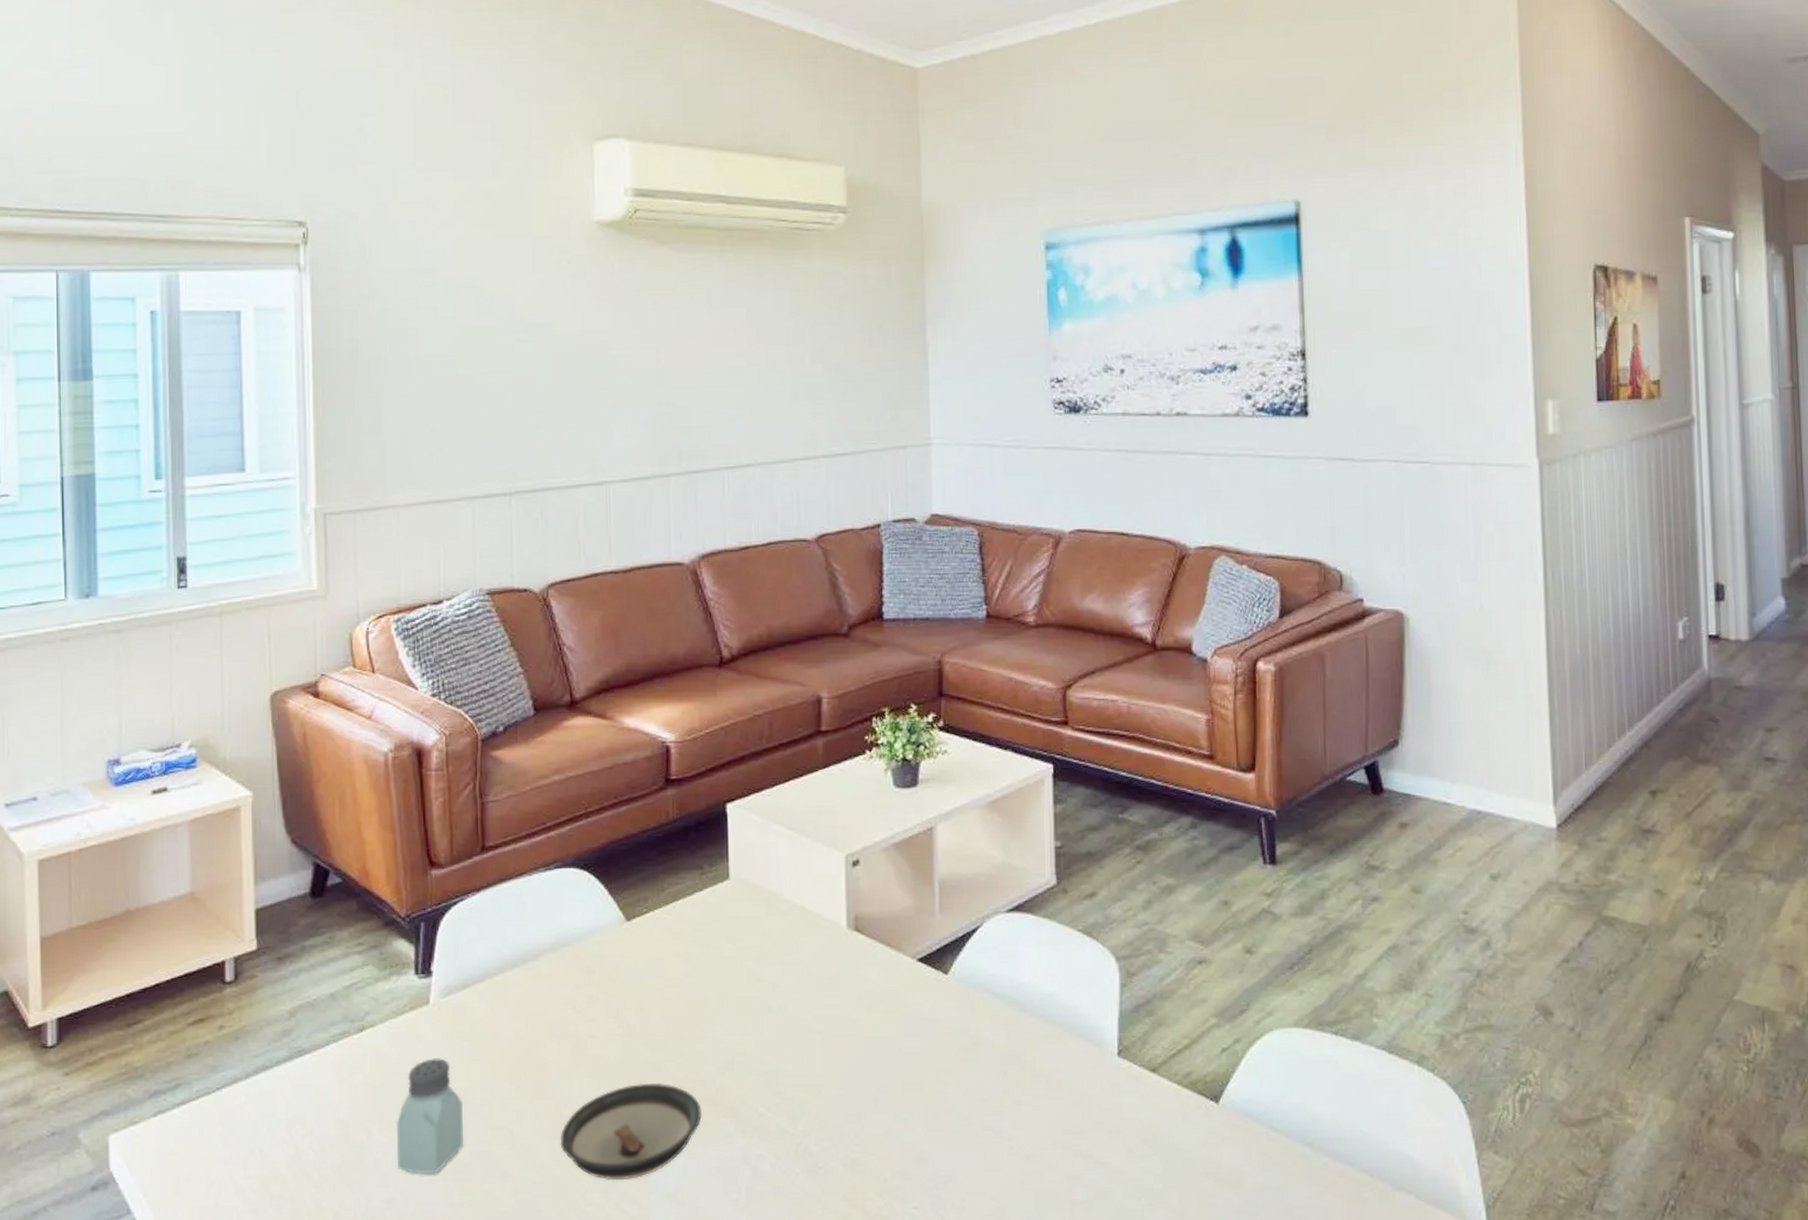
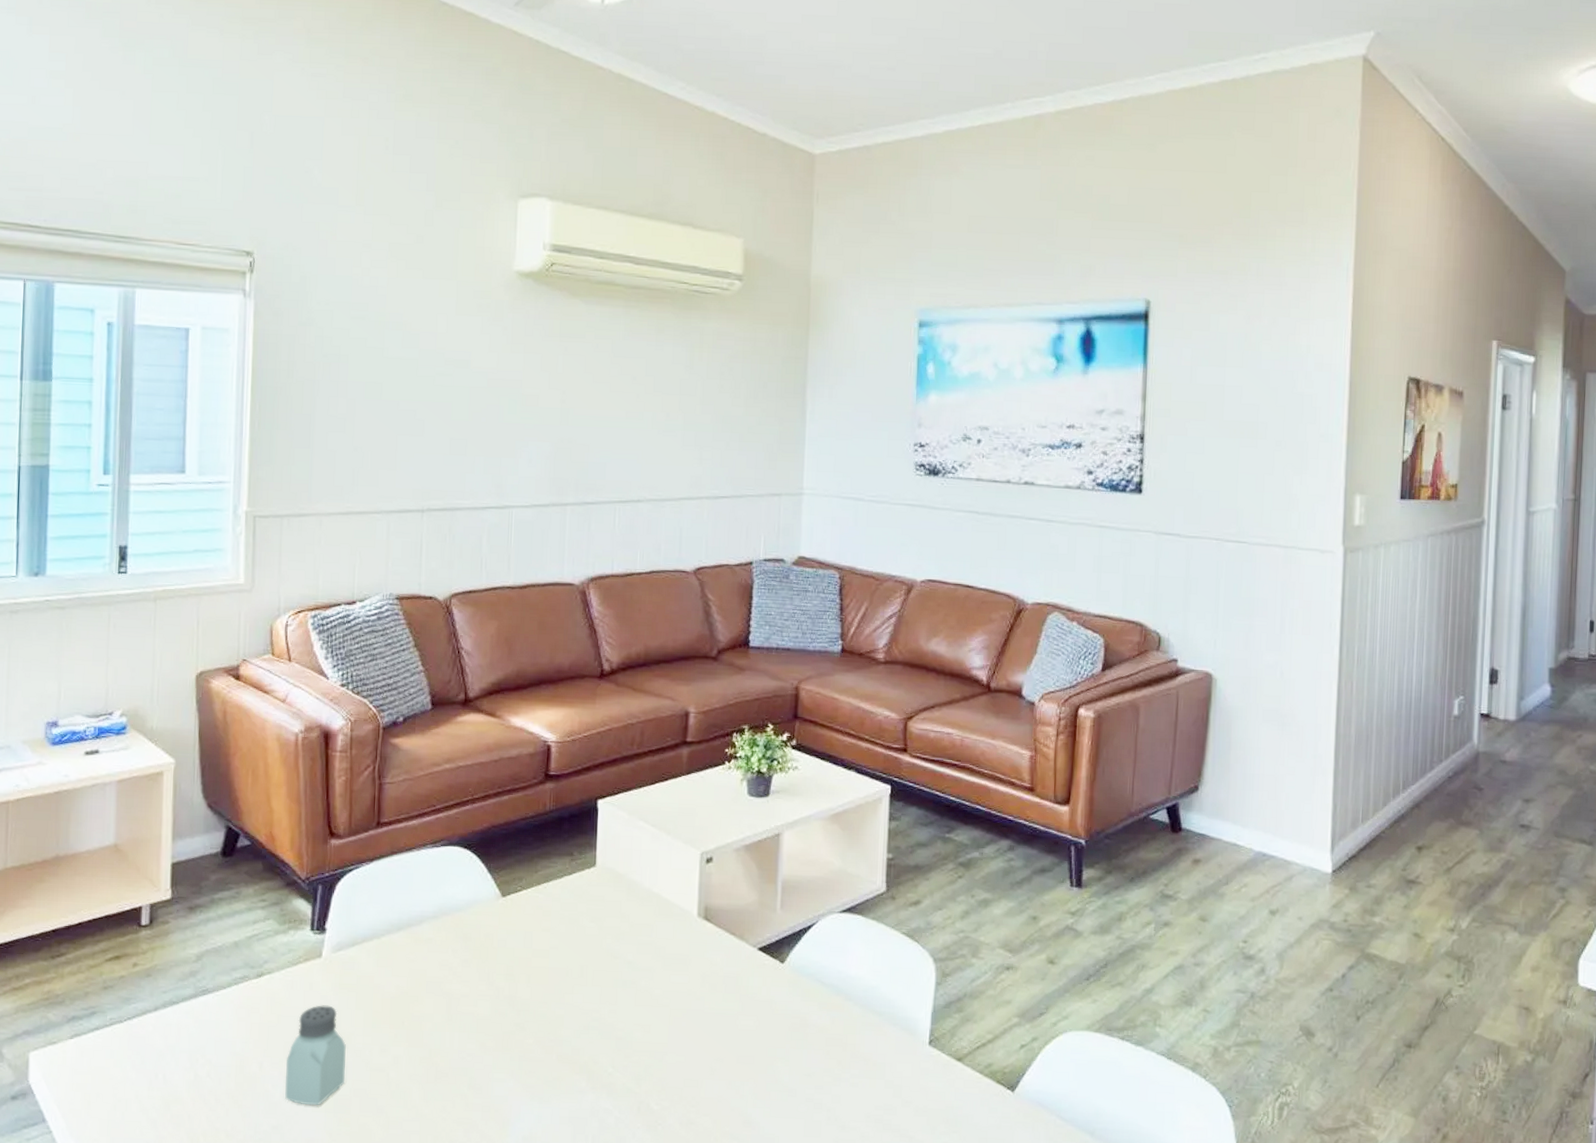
saucer: present [560,1082,702,1180] -> none [430,1039,558,1122]

